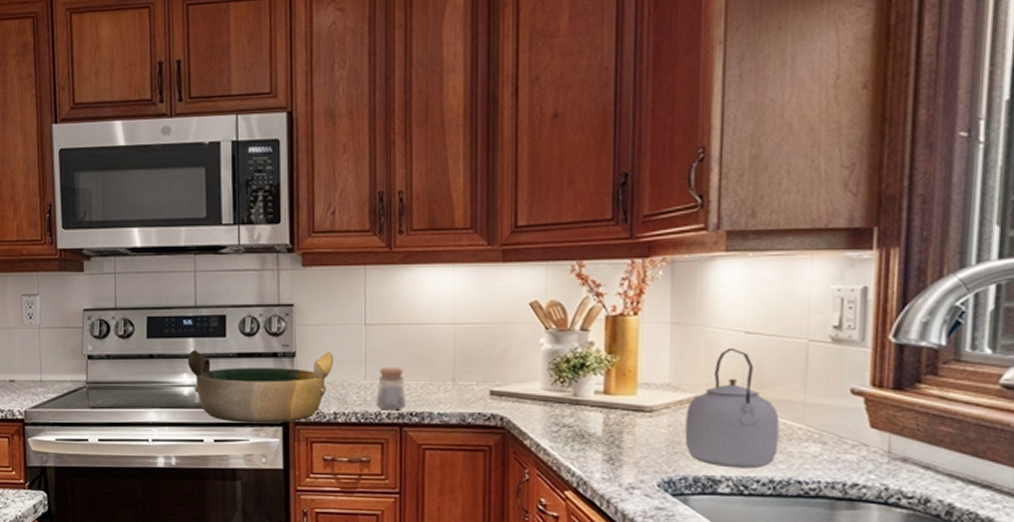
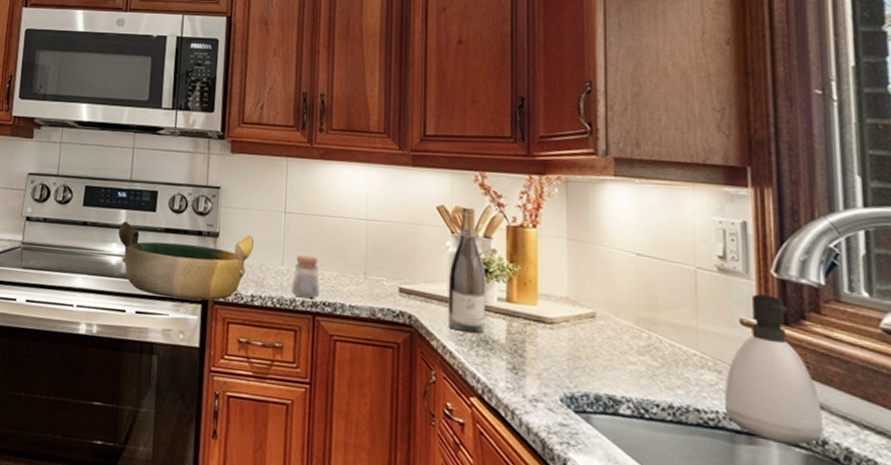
wine bottle: none [541,300,582,430] -> present [447,207,486,335]
teakettle: present [684,347,780,469] -> none [584,267,675,393]
soap dispenser: none [826,361,929,506] -> present [724,294,825,446]

